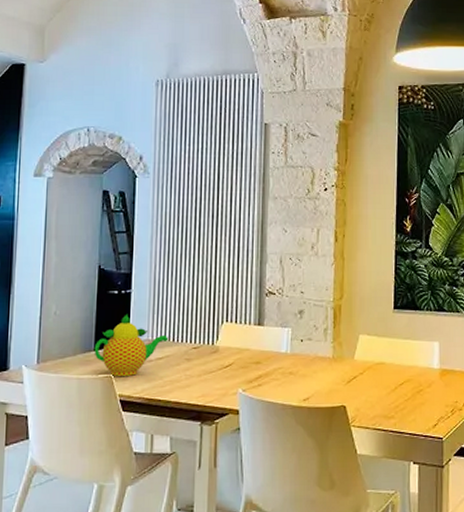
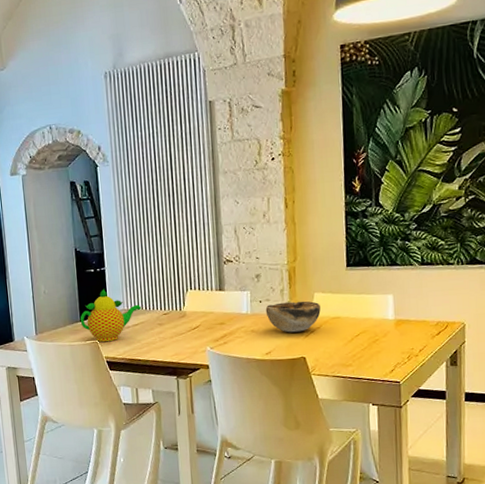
decorative bowl: none [306,342,365,377] -> present [265,301,321,333]

